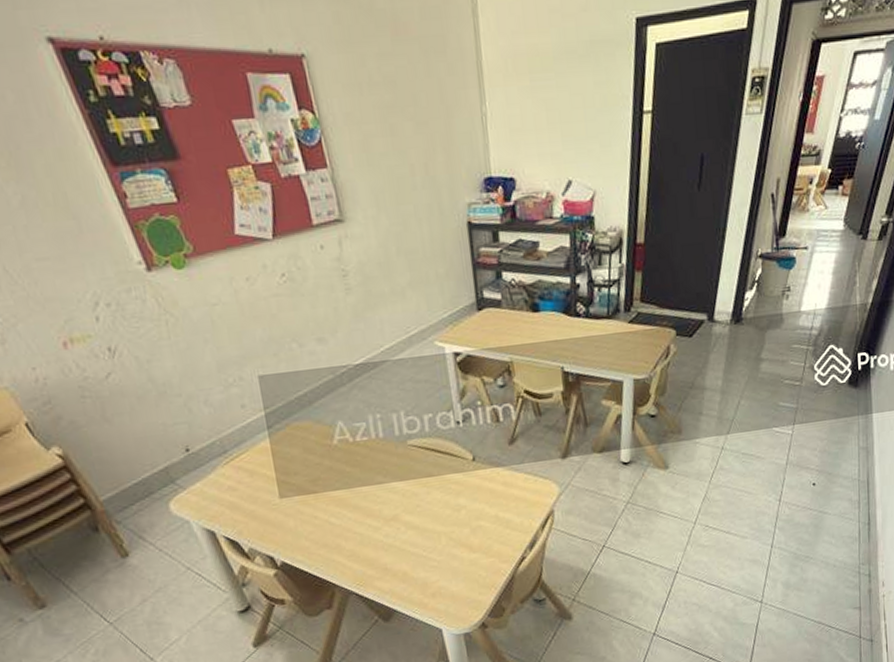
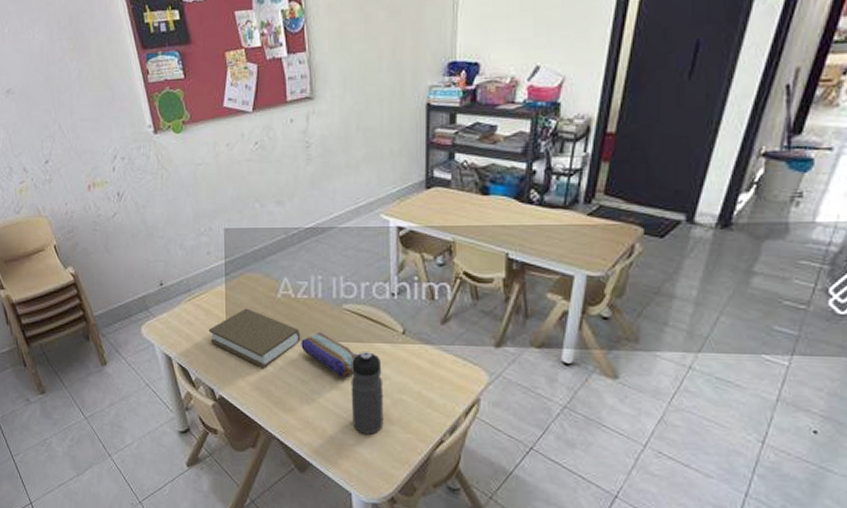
book: none [256,461,367,523] -> present [208,308,301,368]
pencil case: none [367,472,430,516] -> present [301,331,358,378]
water bottle: none [424,483,465,568] -> present [351,350,384,435]

